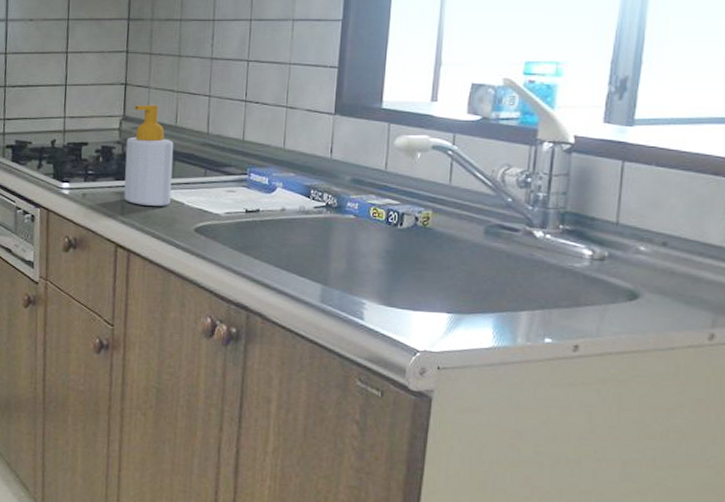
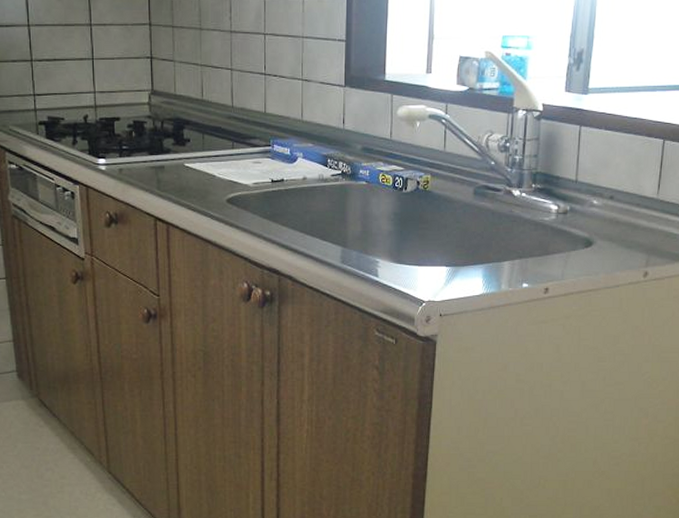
soap bottle: present [124,104,174,206] -> none [156,78,203,179]

